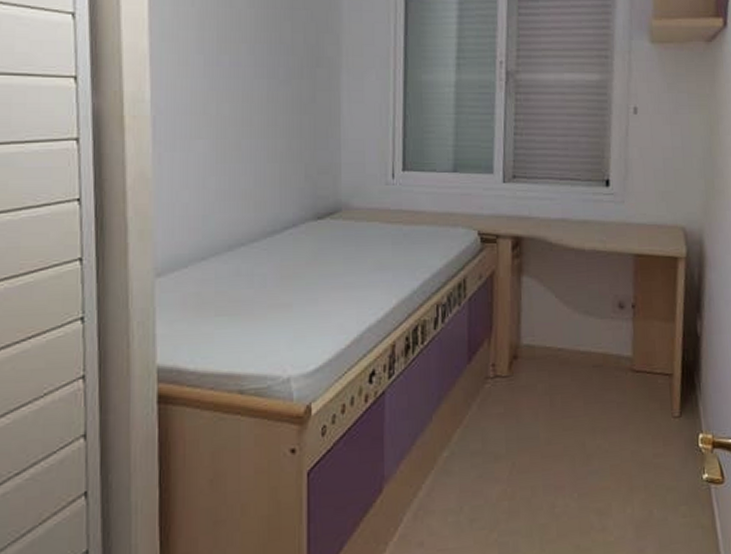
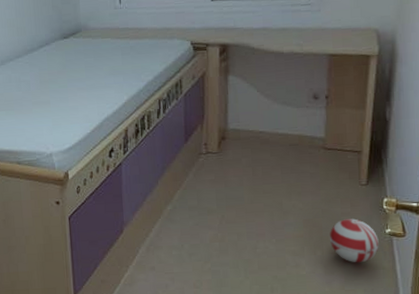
ball: none [640,461,696,522] -> present [329,218,379,263]

